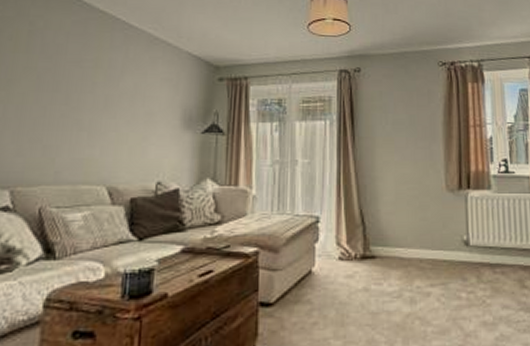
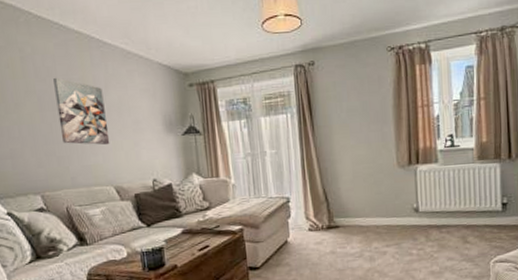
wall art: none [54,55,117,137] -> present [53,77,110,145]

